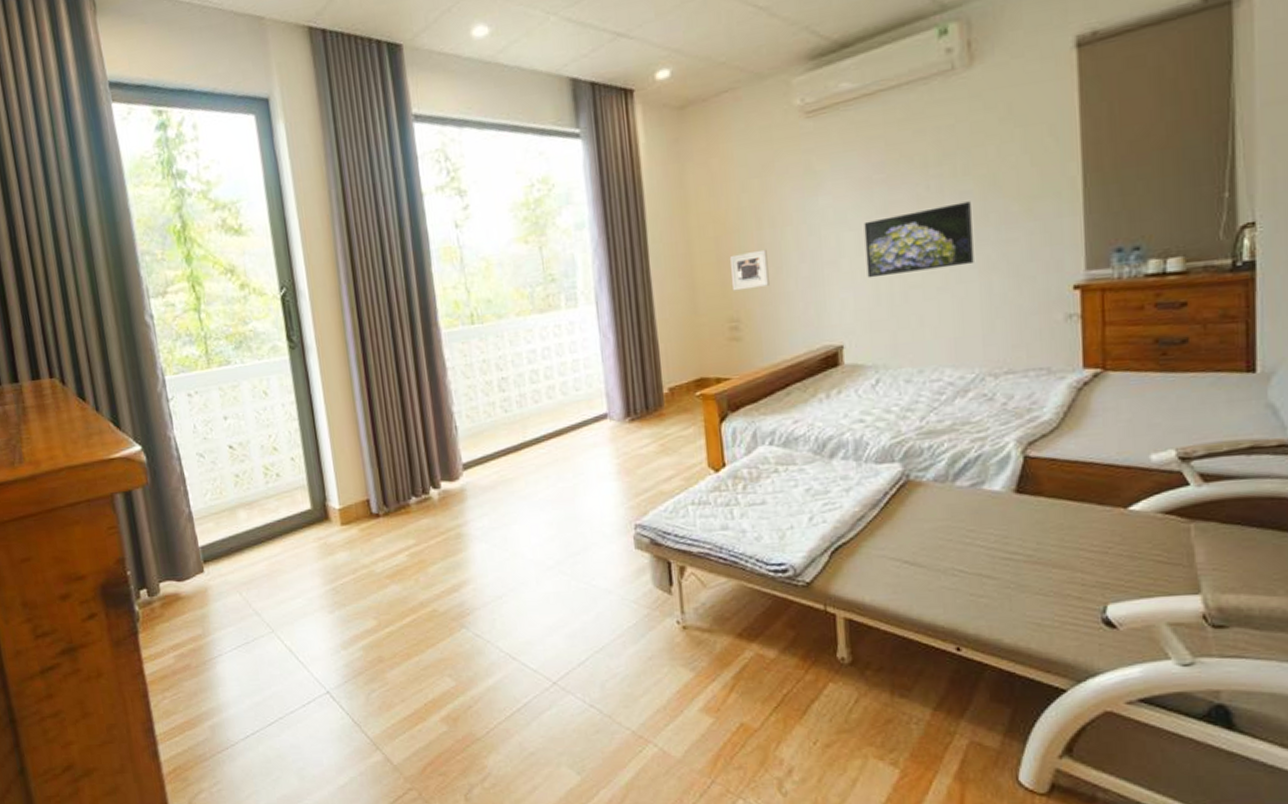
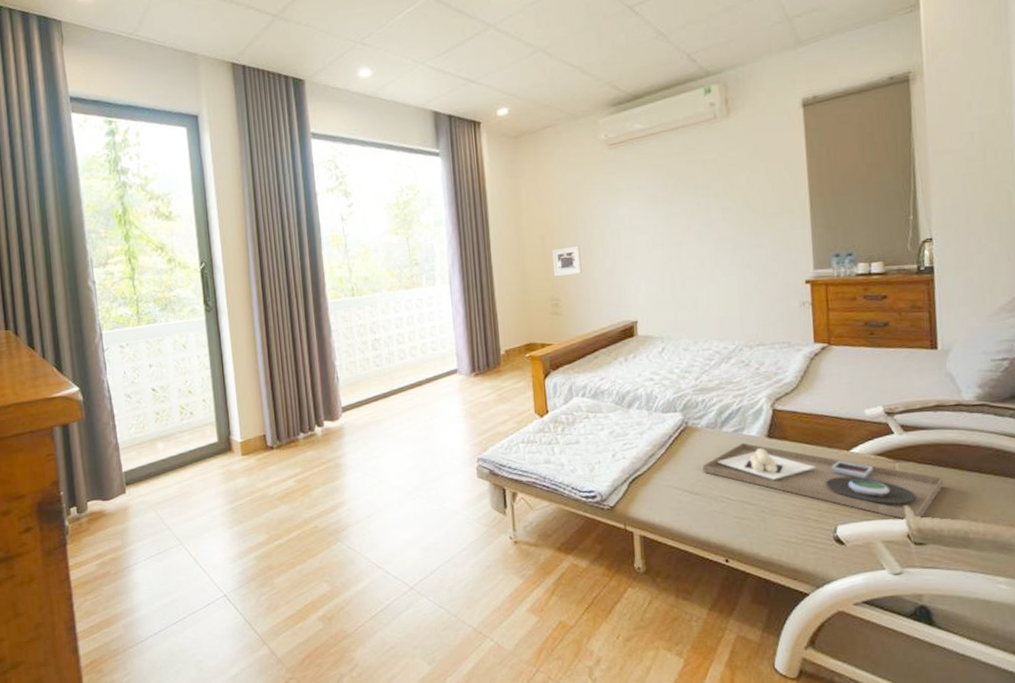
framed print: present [864,201,974,278] -> none [652,215,733,270]
platter: none [928,499,1257,596] -> present [702,442,944,520]

